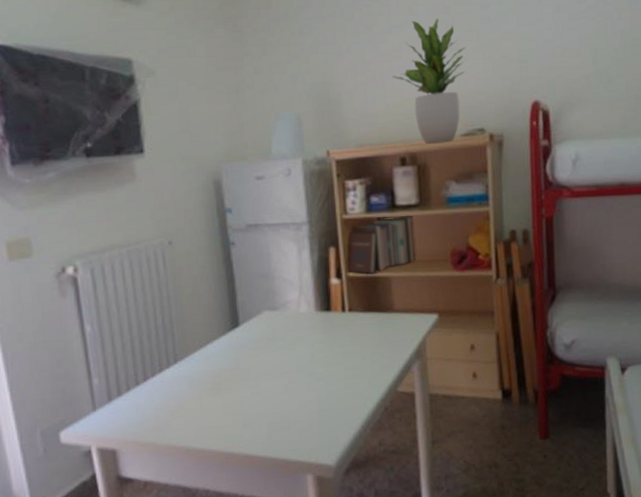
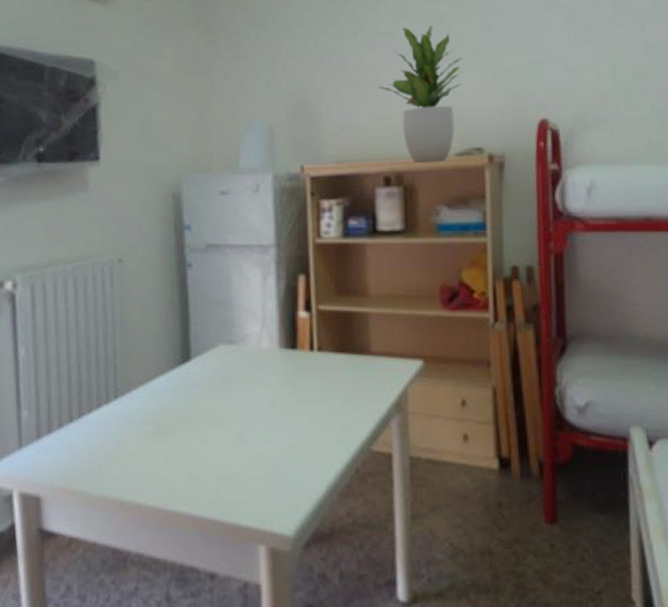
books: present [348,217,415,274] -> none [319,243,398,308]

